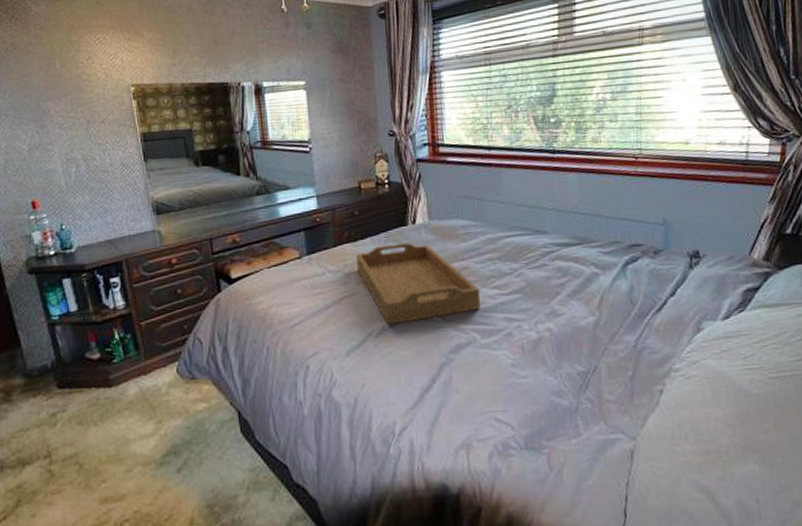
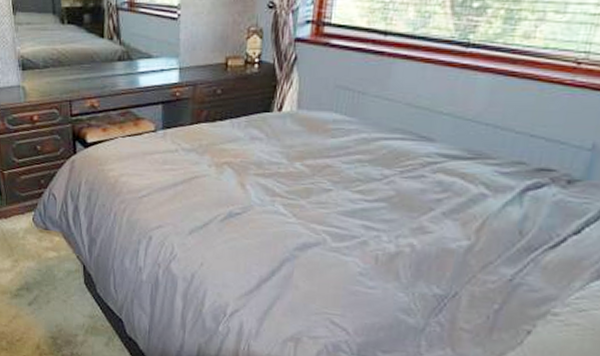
serving tray: present [356,243,481,325] -> none [212,129,341,213]

